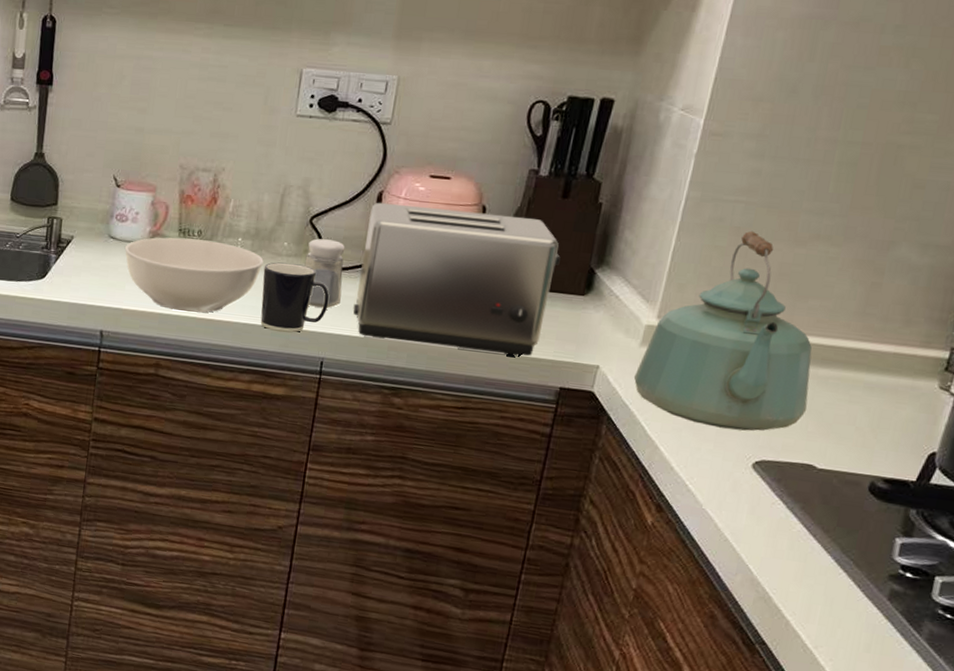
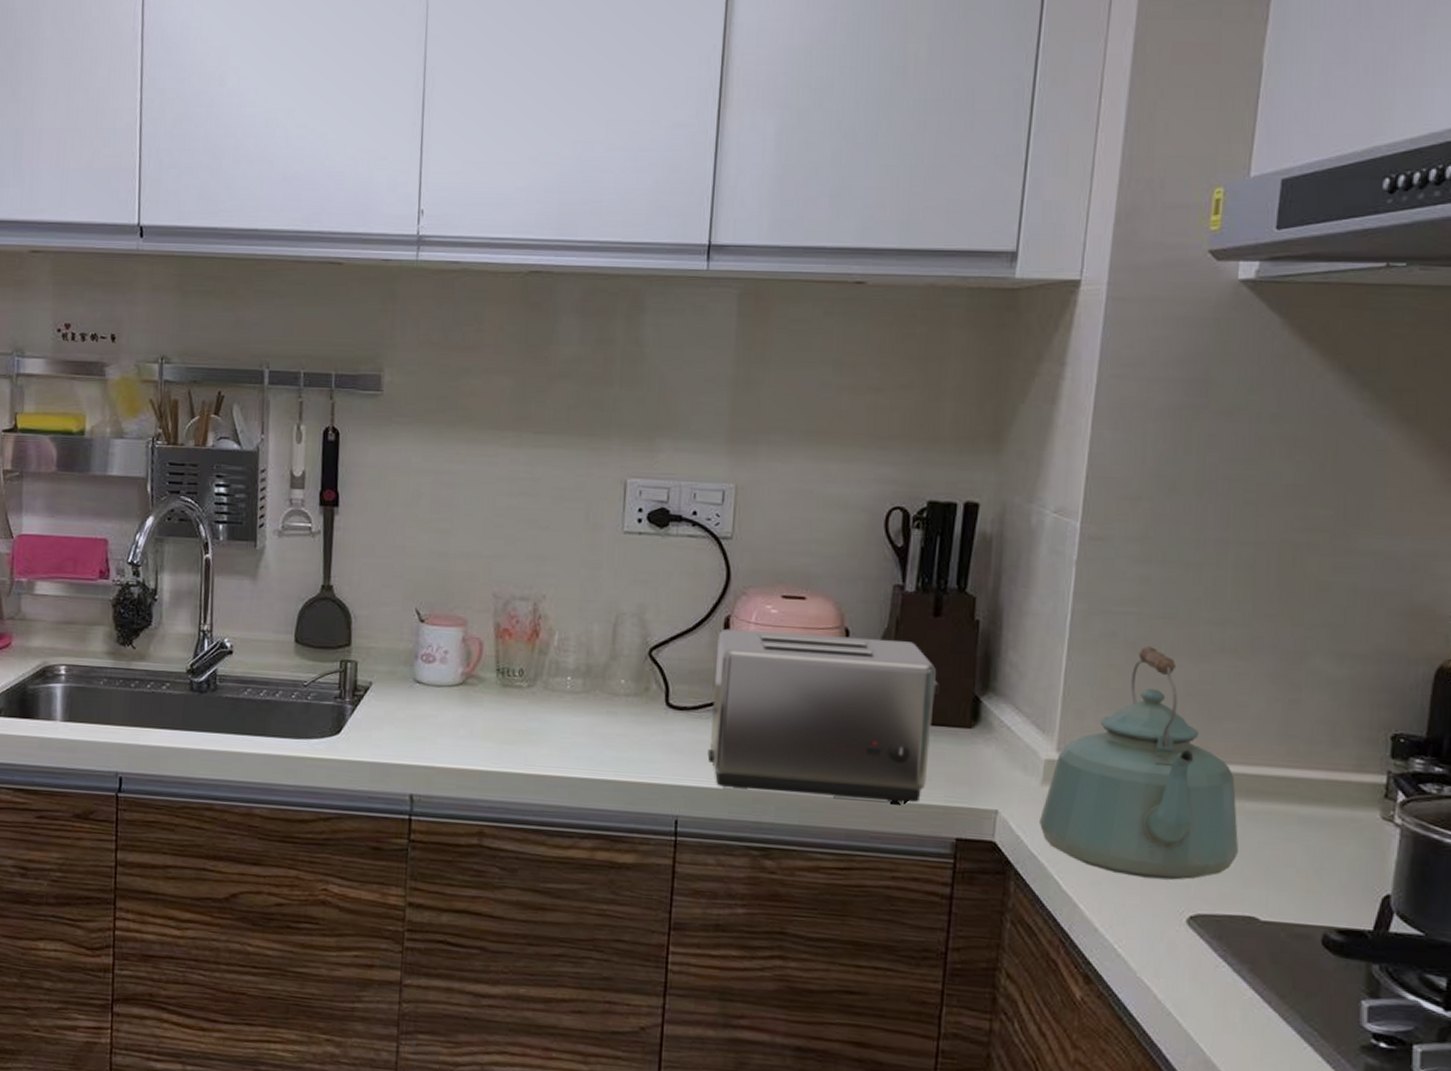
bowl: present [124,237,264,313] -> none [433,678,598,768]
mug: present [260,262,330,333] -> none [599,703,679,788]
salt shaker: present [304,238,345,308] -> none [646,674,693,756]

